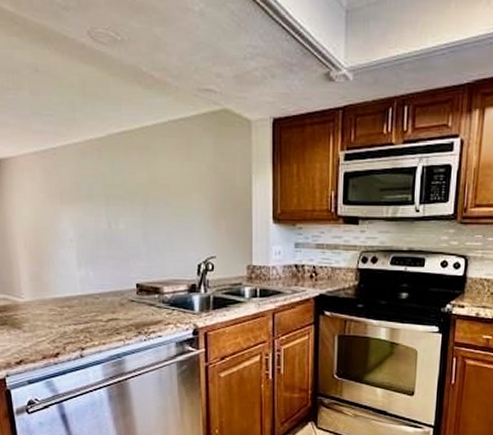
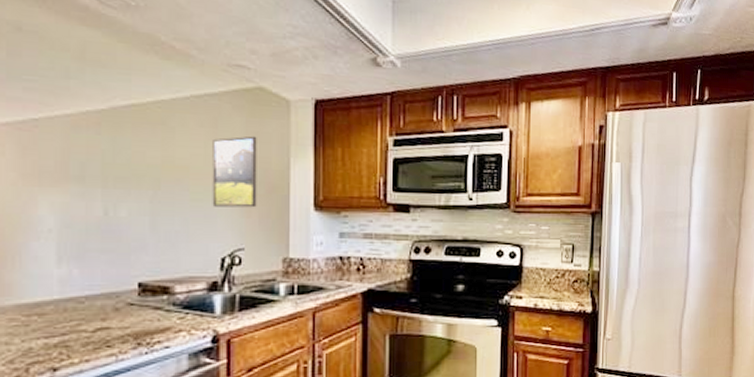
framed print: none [187,155,225,221] -> present [212,135,257,208]

